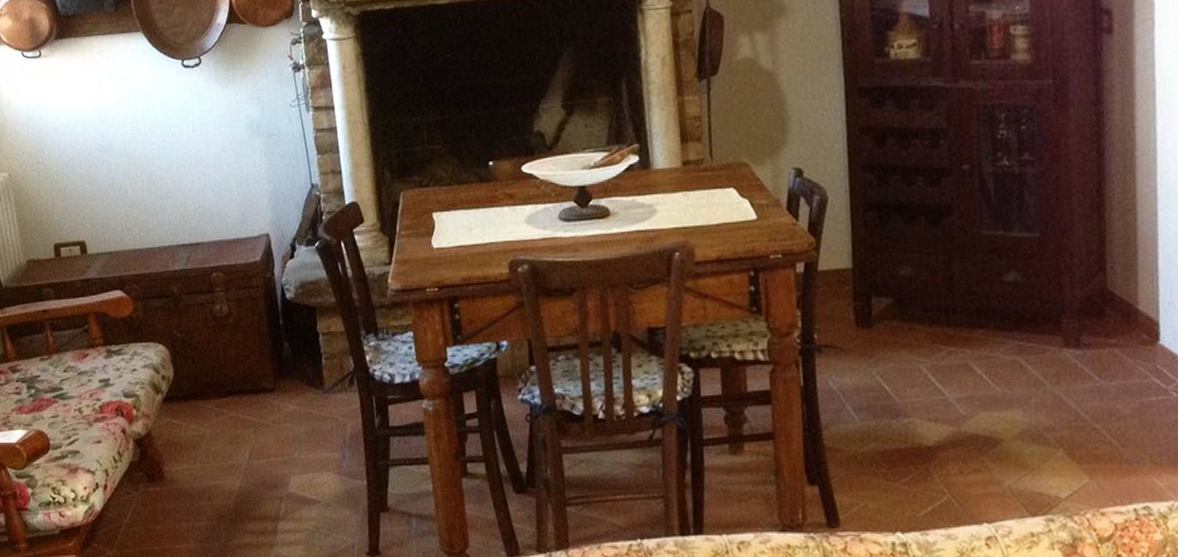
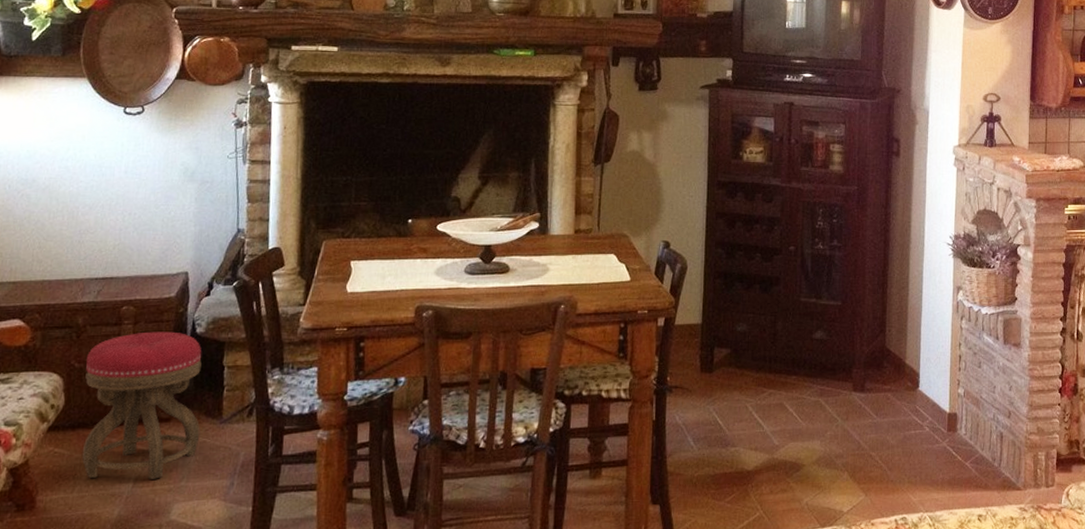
stool: none [187,298,306,451] -> present [81,331,202,479]

